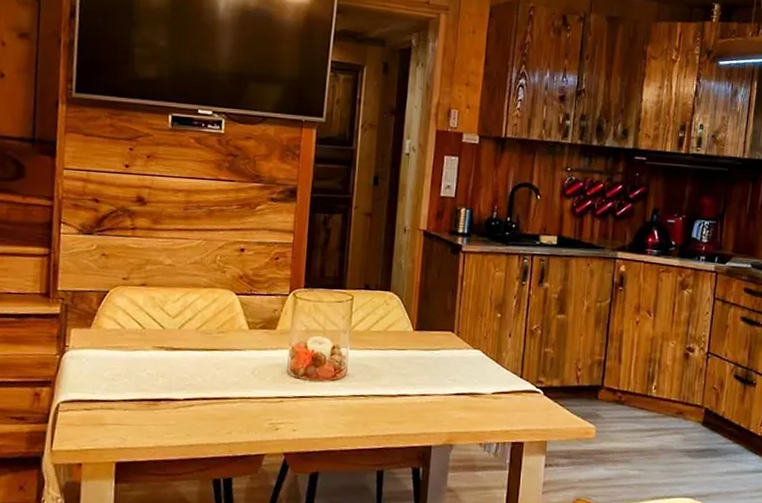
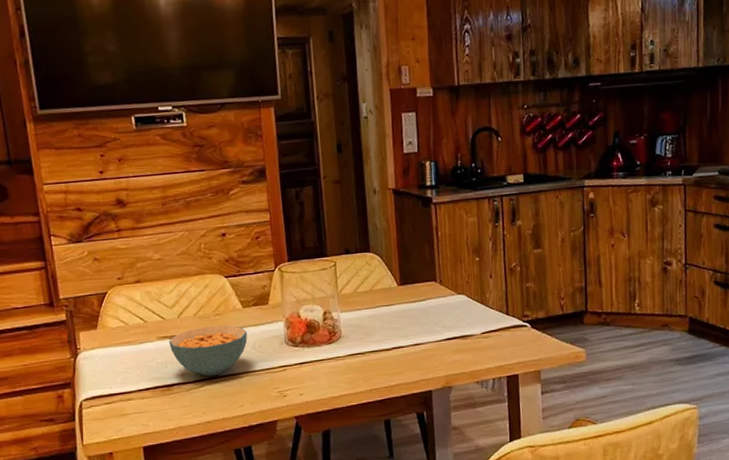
cereal bowl: none [164,343,249,397] -> present [168,325,248,377]

